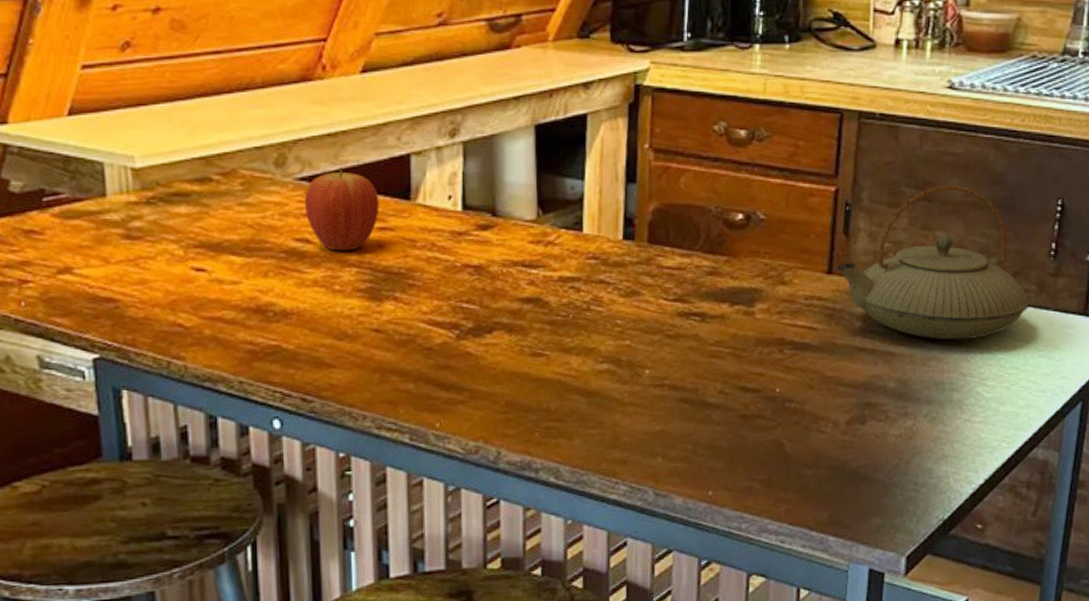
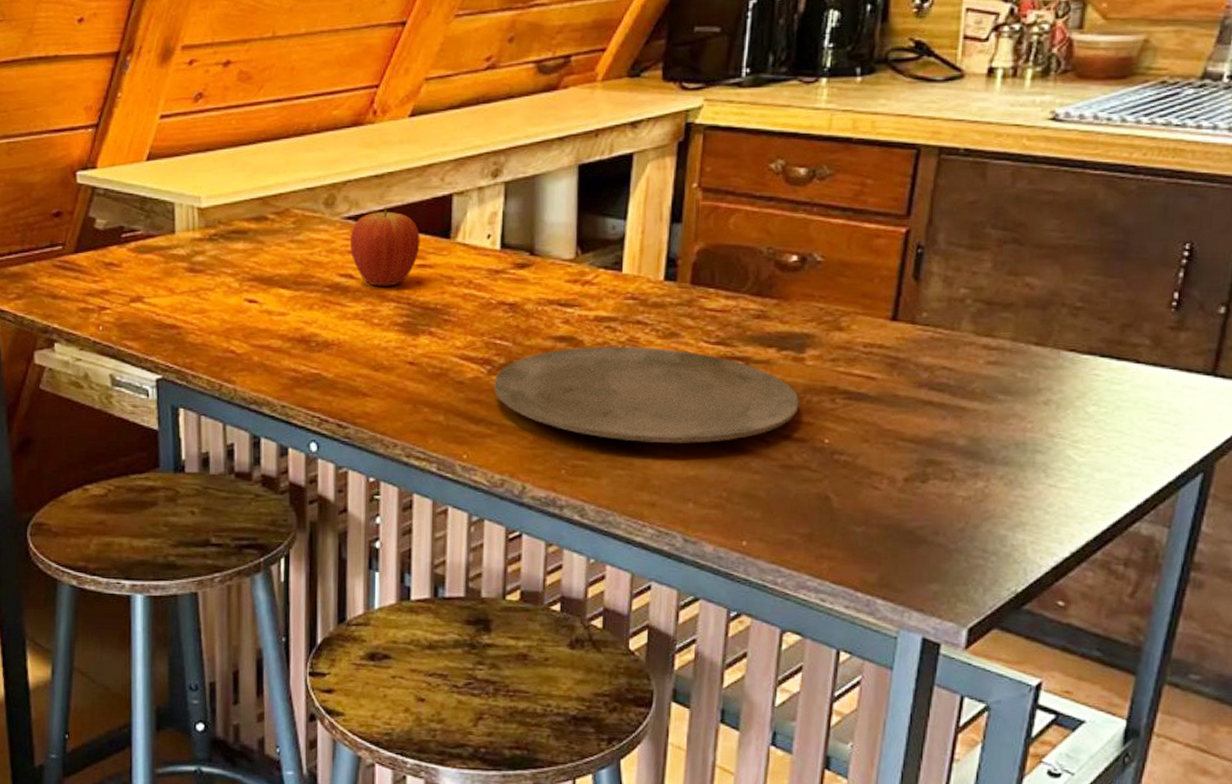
plate: none [463,306,752,401] -> present [494,345,799,443]
teapot: present [836,185,1030,340] -> none [902,226,1141,397]

